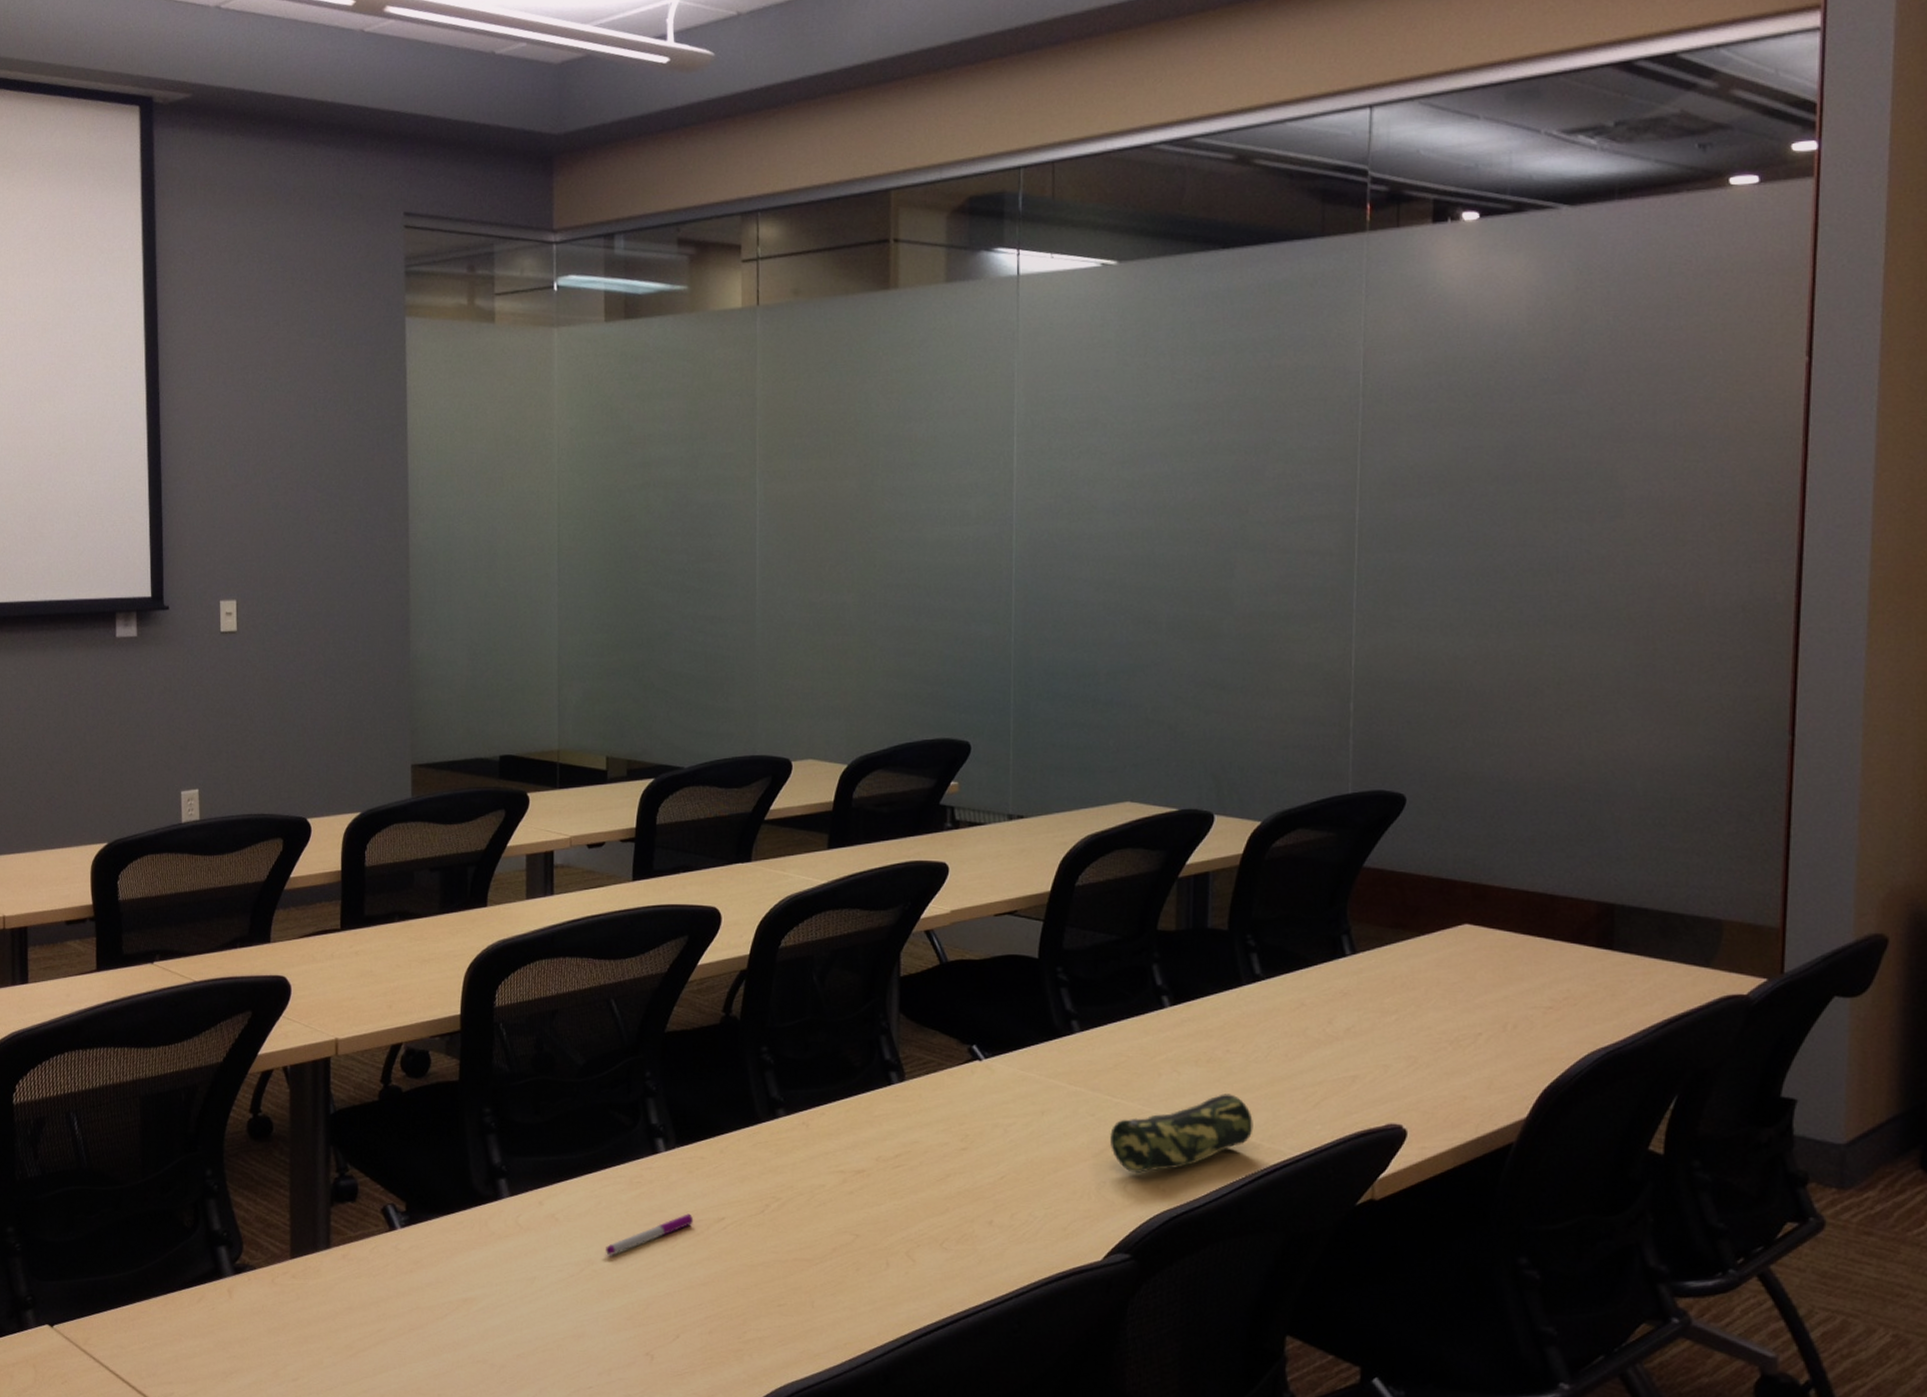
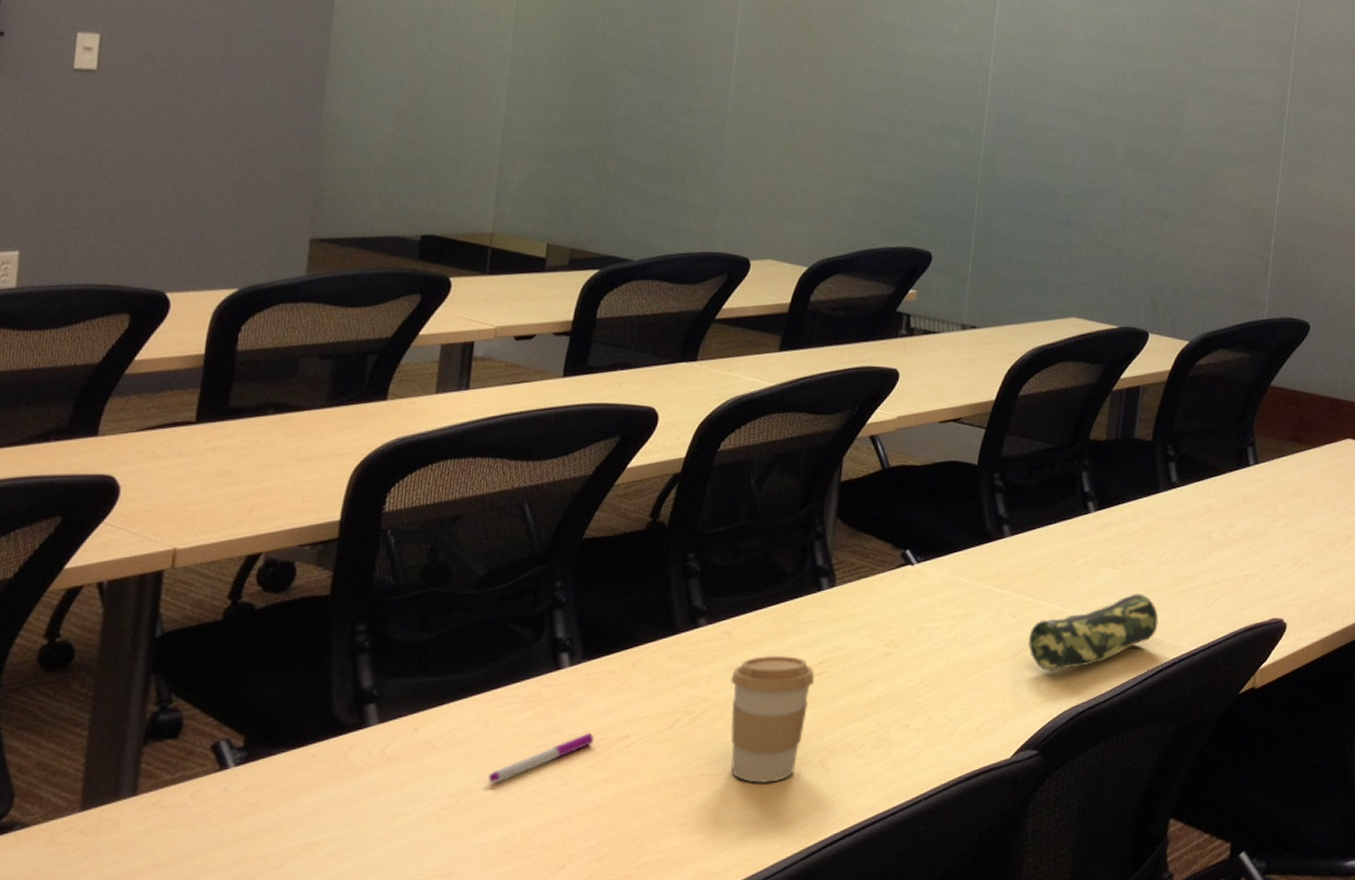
coffee cup: none [813,1146,894,1271] -> present [730,655,815,783]

